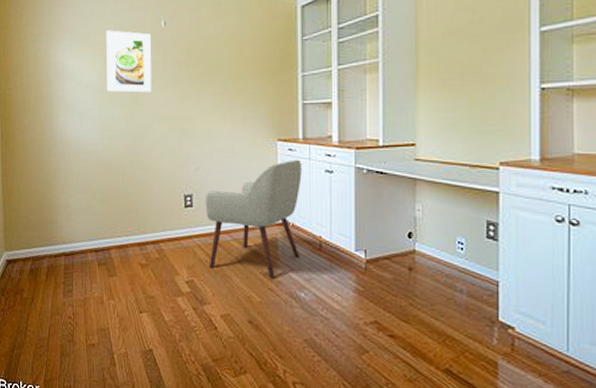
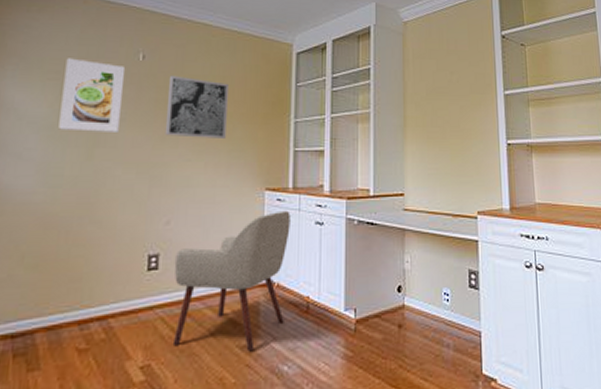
wall art: none [187,38,239,95] -> present [164,75,228,138]

